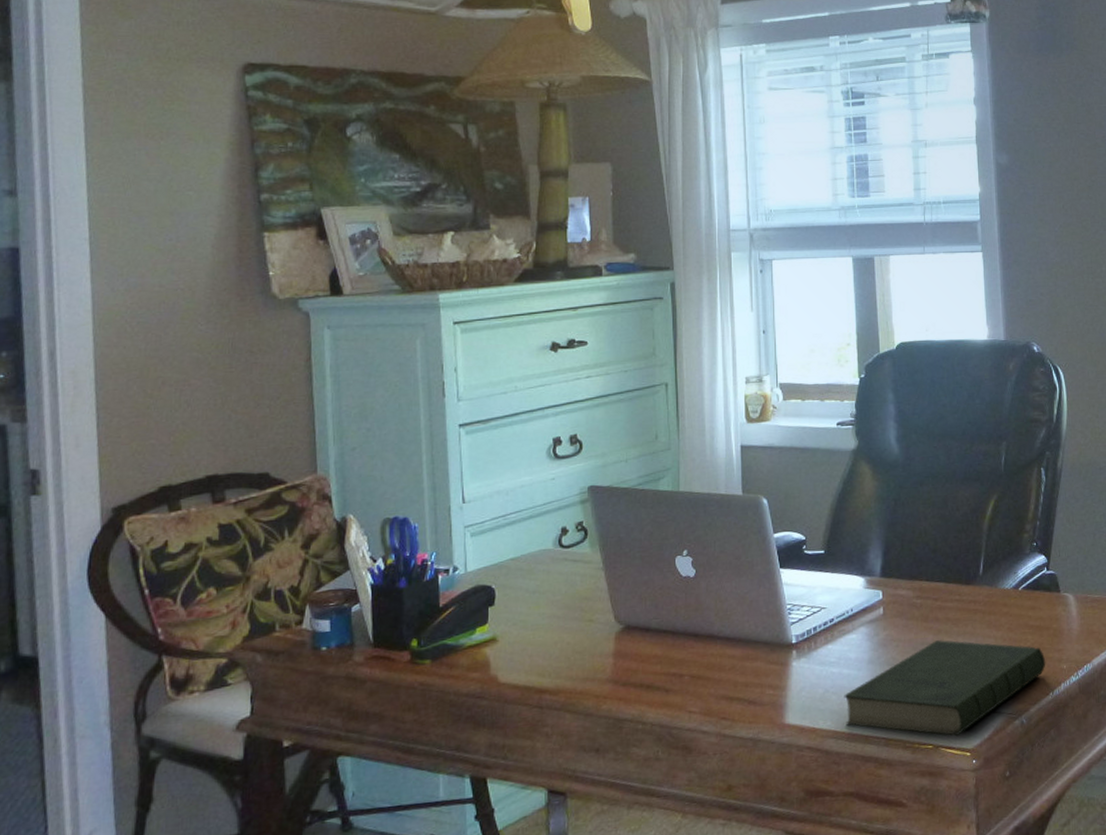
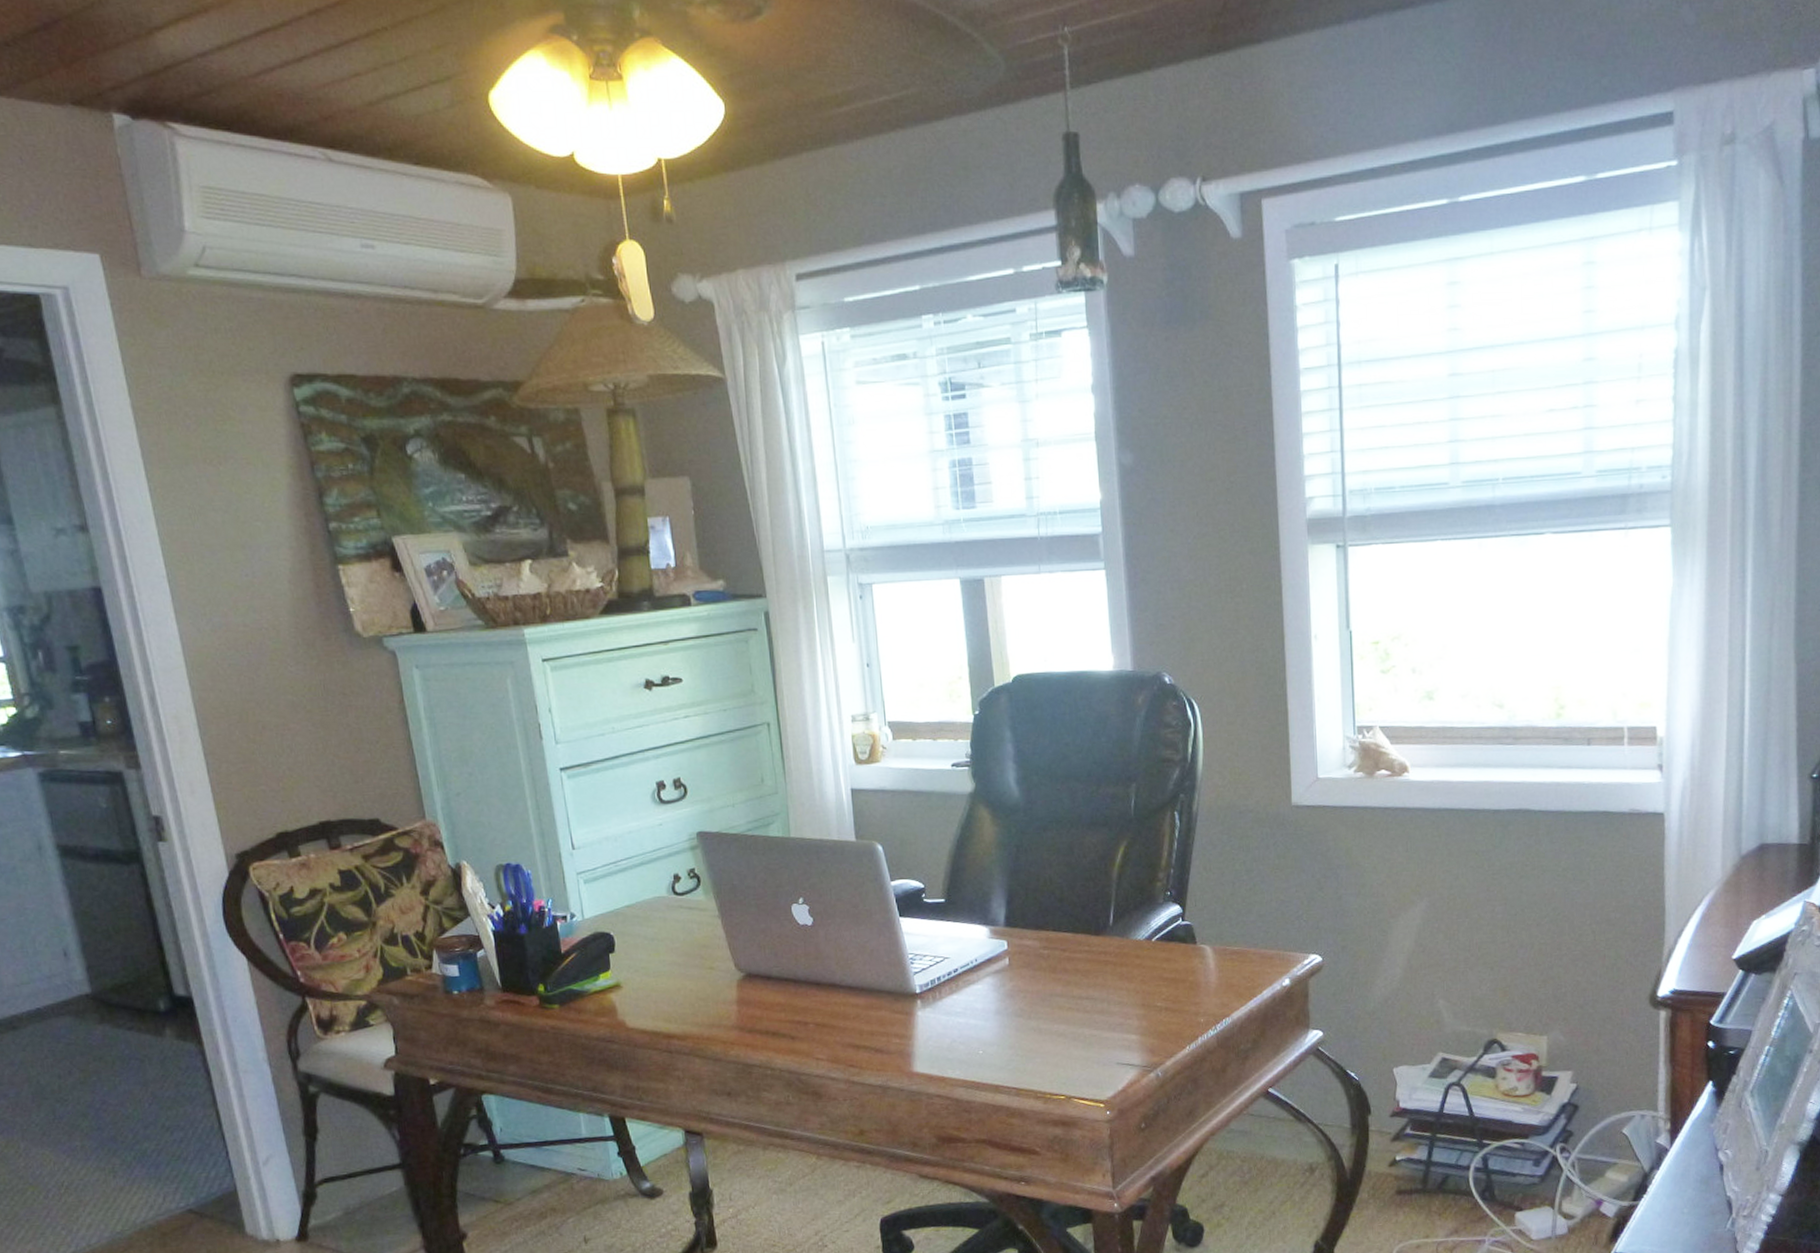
book: present [844,640,1046,737] -> none [972,991,1182,1088]

